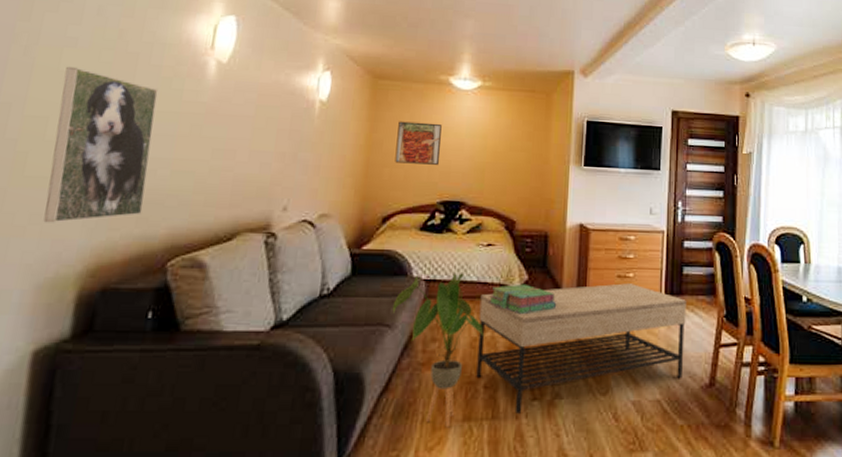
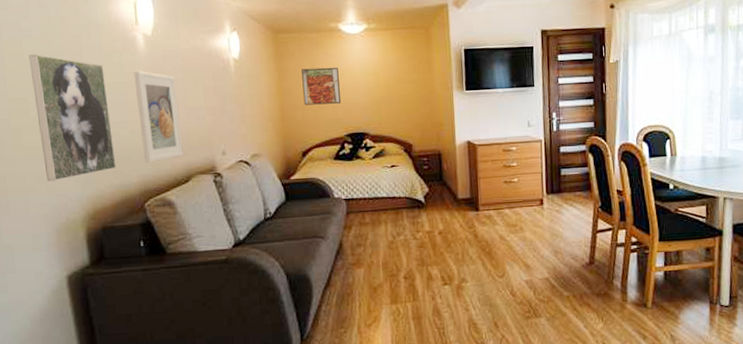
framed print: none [181,100,244,211] -> present [134,70,184,163]
house plant: present [392,273,484,428] -> none [322,191,398,310]
coffee table: present [476,283,686,415] -> none [391,187,566,297]
stack of books: present [489,283,557,315] -> none [398,195,455,220]

